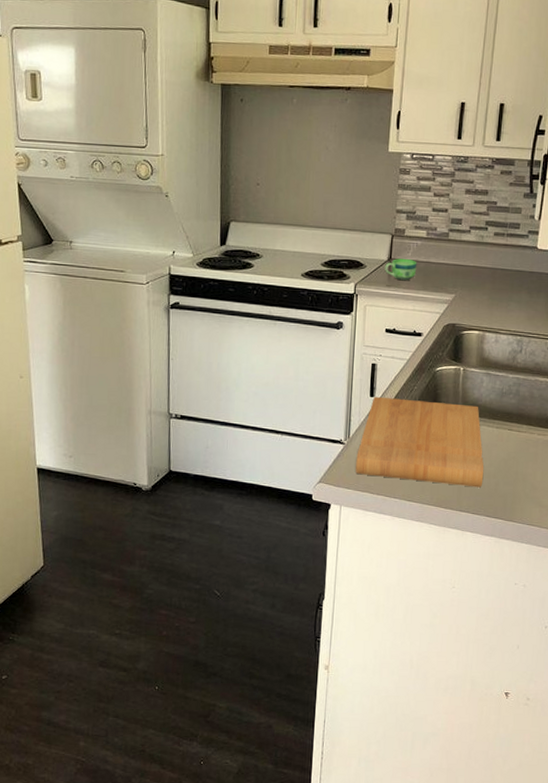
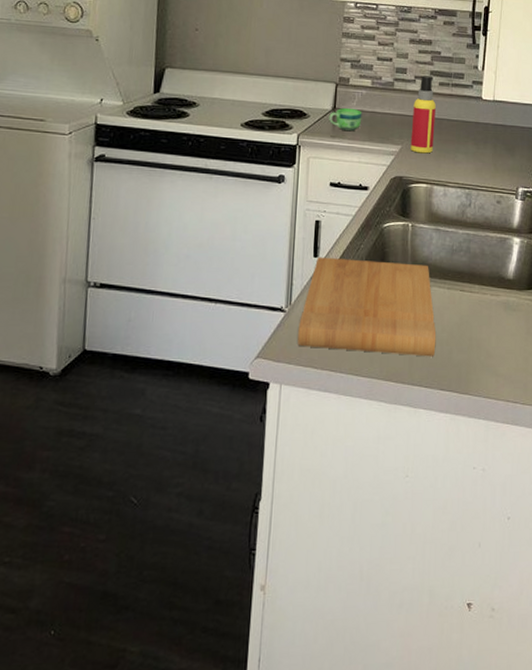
spray bottle: none [464,226,490,302] -> present [410,75,436,154]

